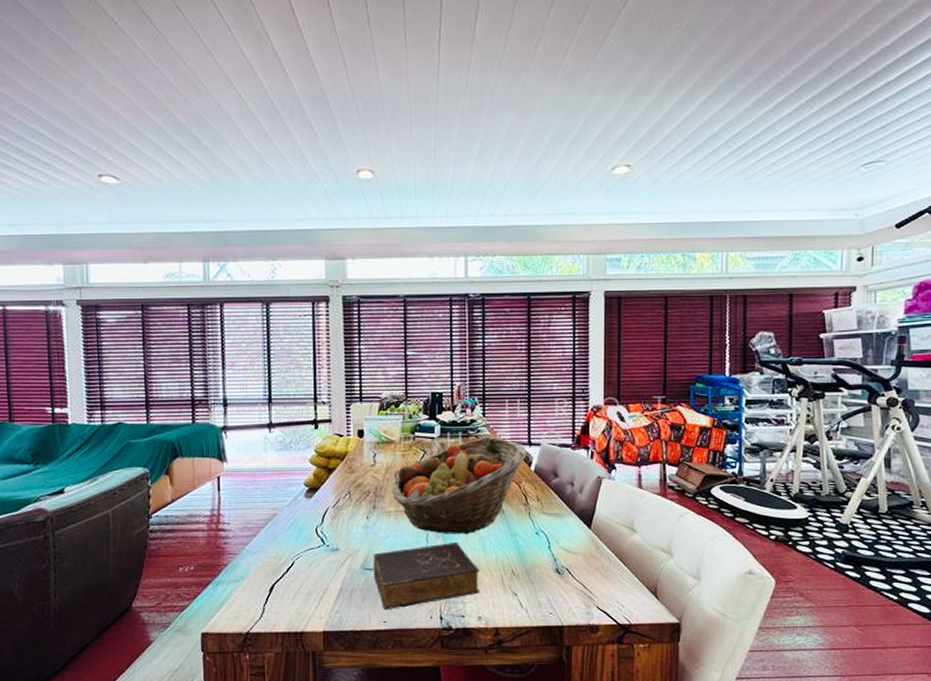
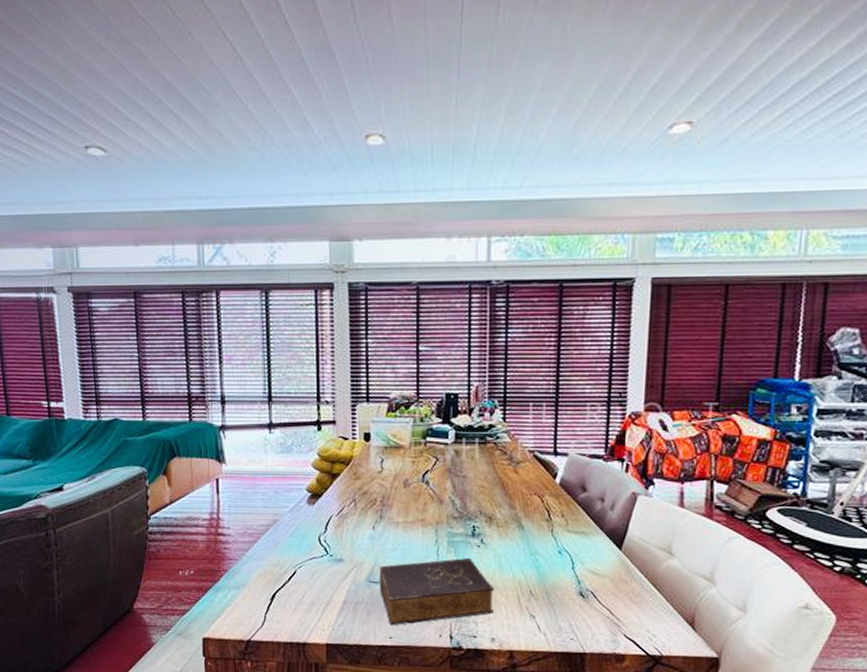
fruit basket: present [392,436,527,535] -> none [401,444,552,551]

